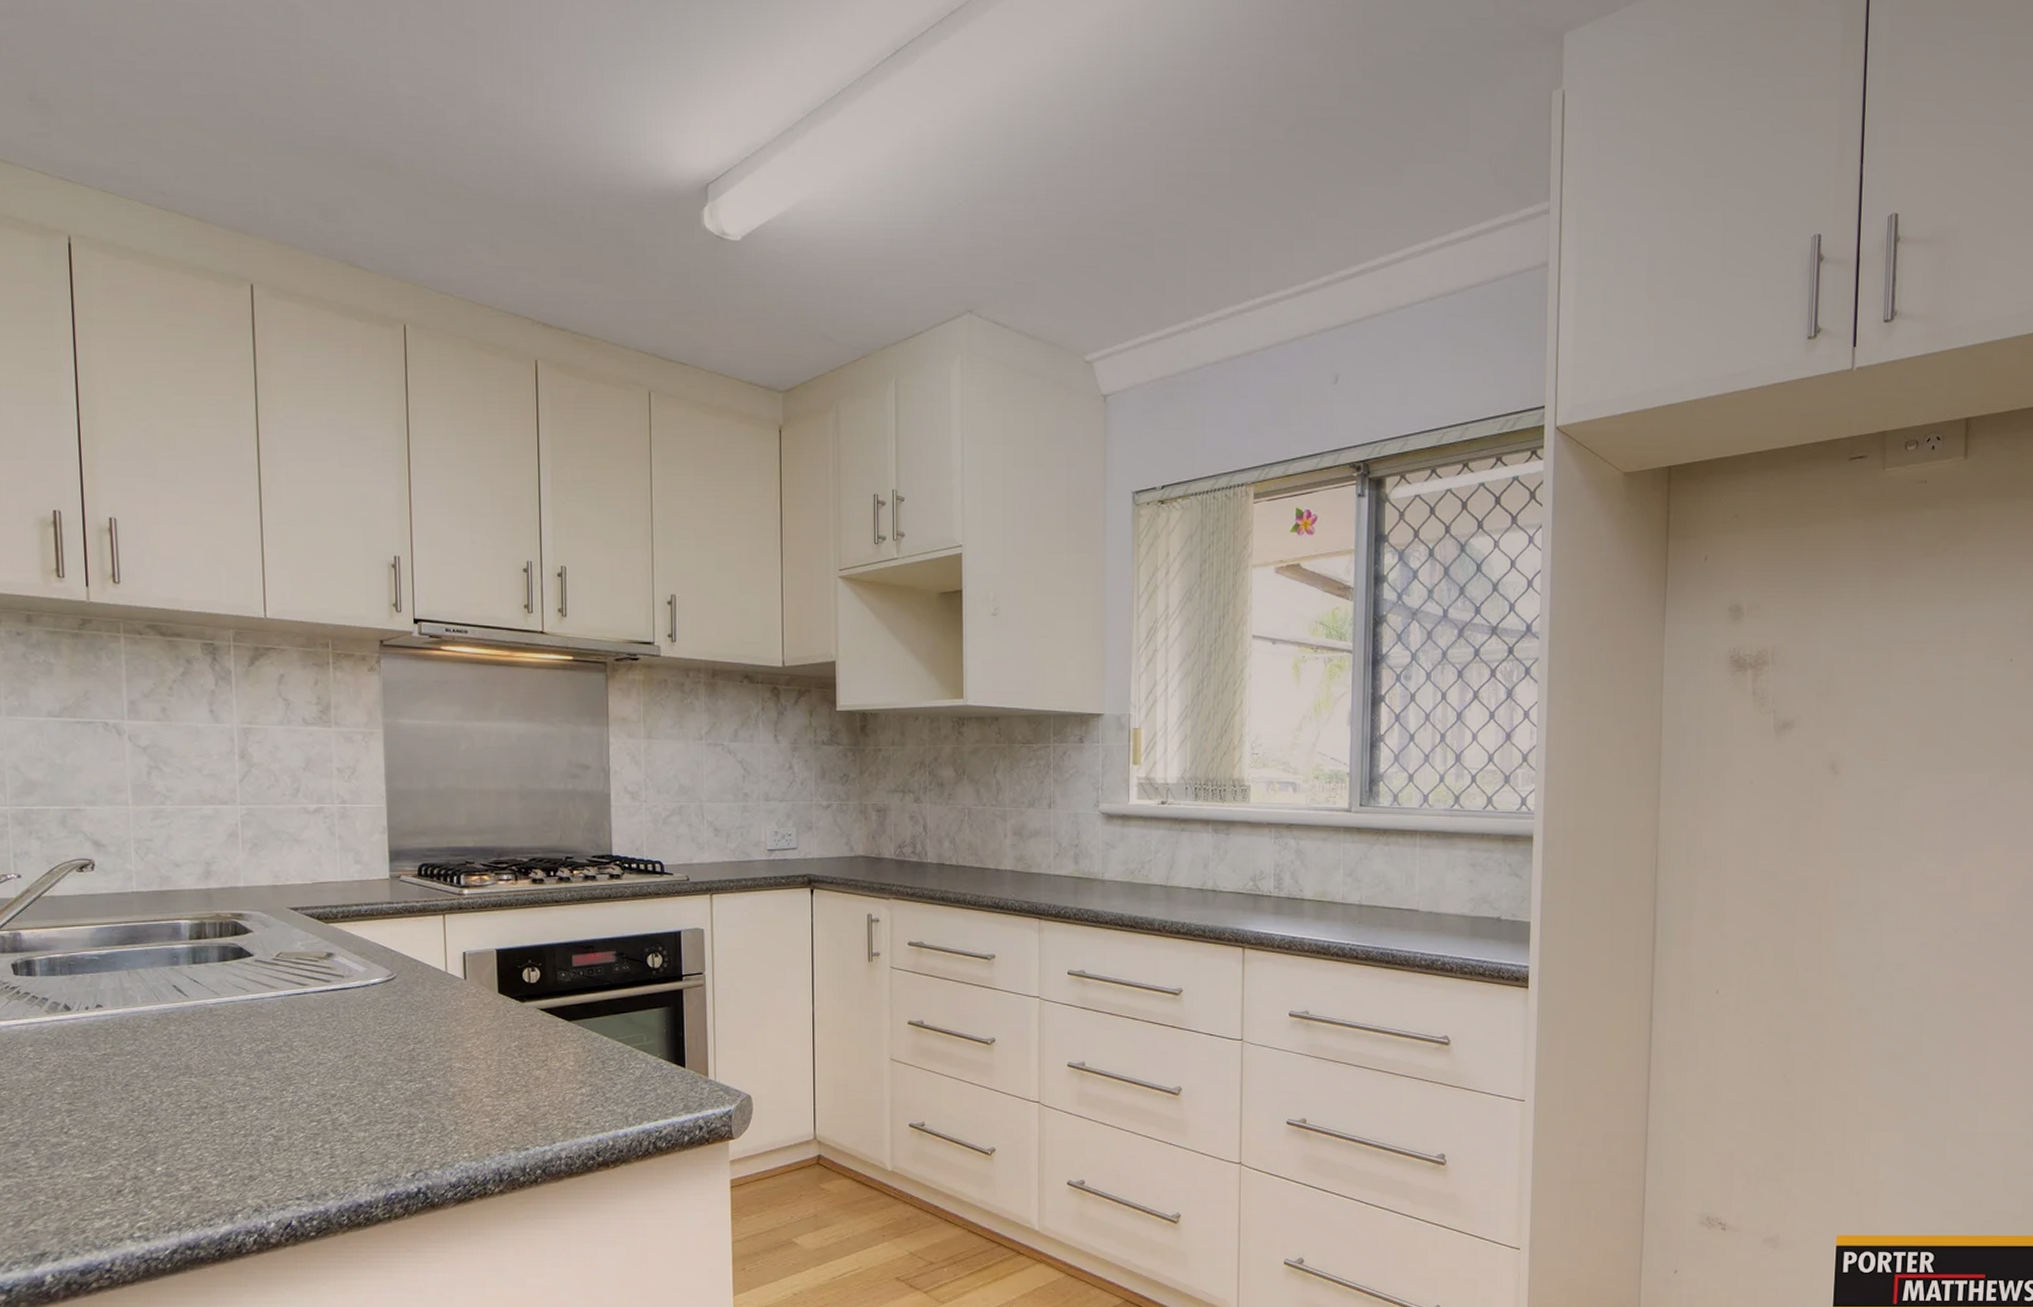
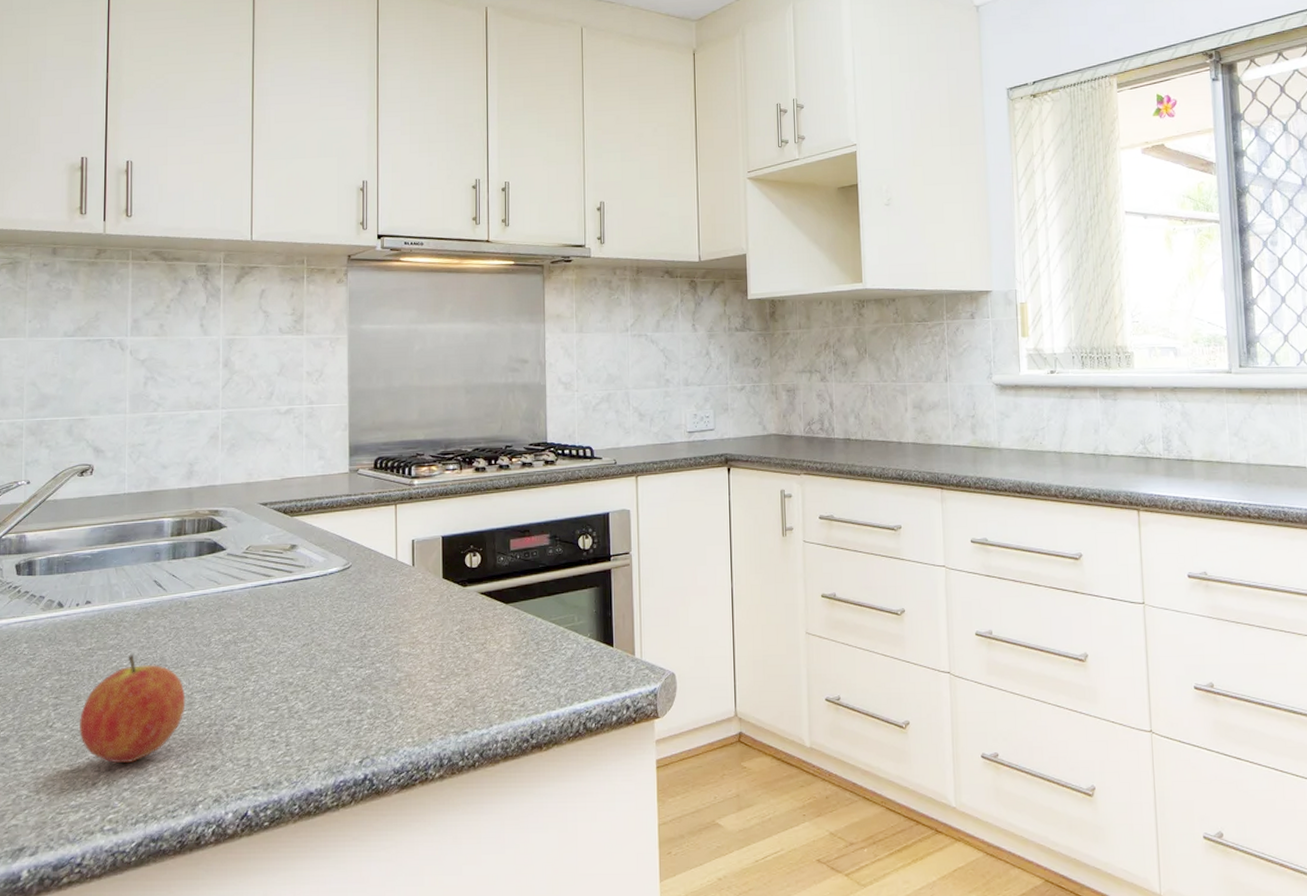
fruit: none [97,1061,217,1170] -> present [78,654,186,763]

